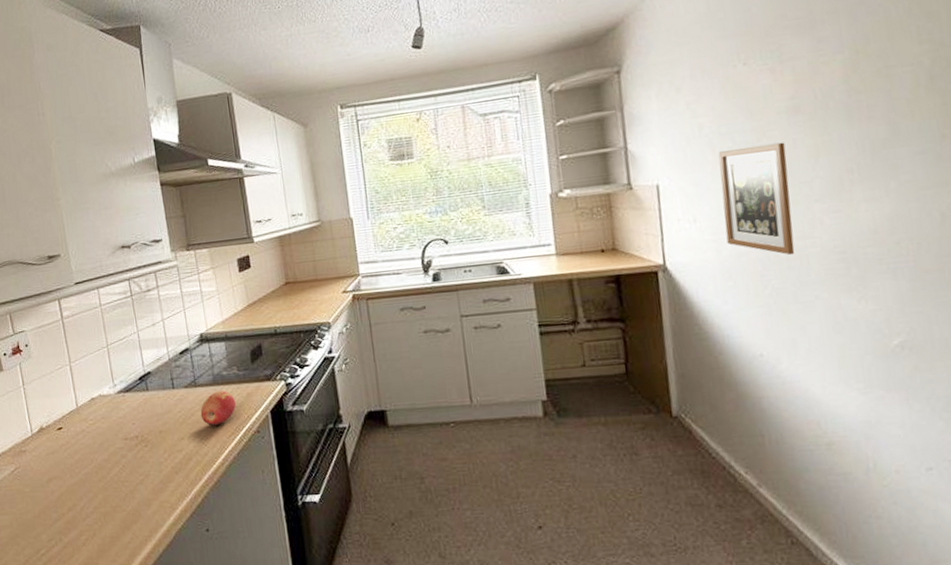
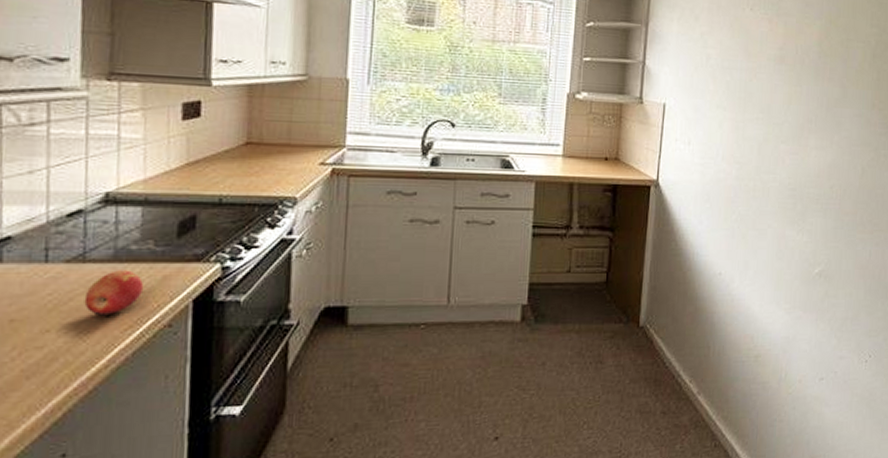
picture frame: present [718,142,795,255] -> none [711,83,769,187]

